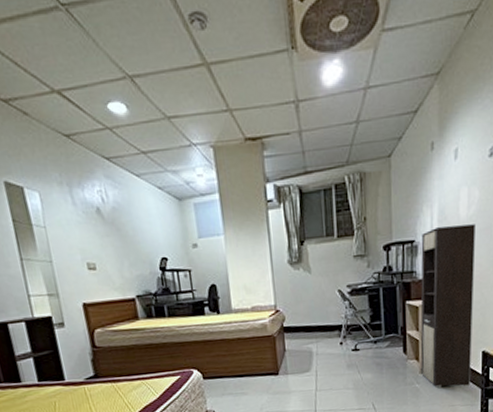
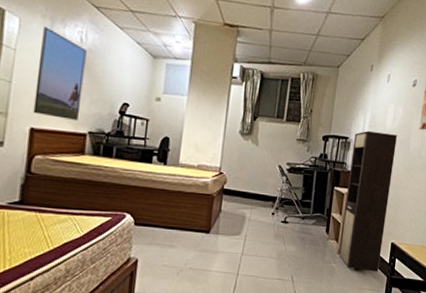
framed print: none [63,194,123,289] -> present [33,26,87,120]

